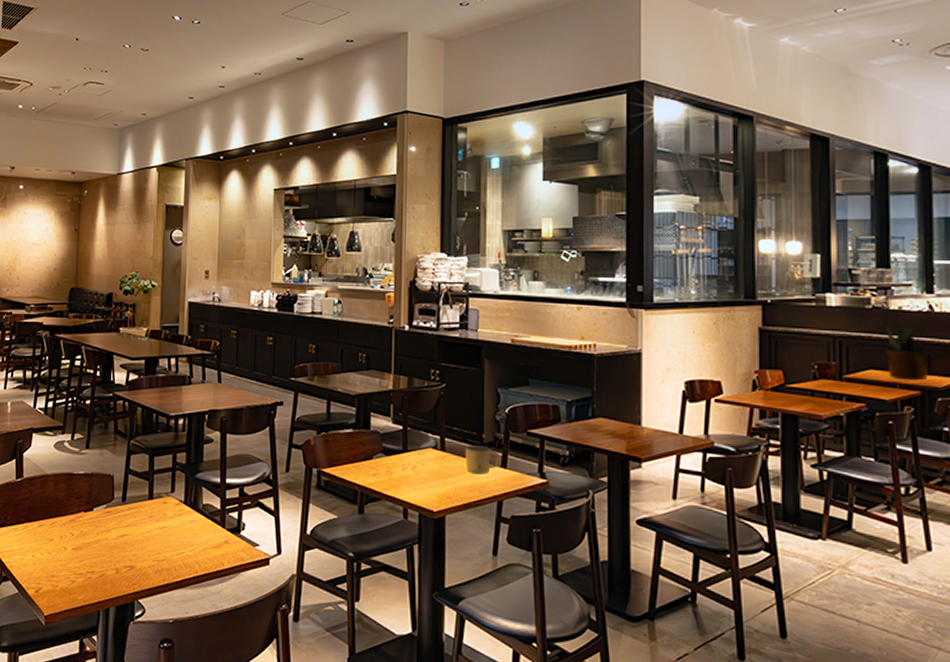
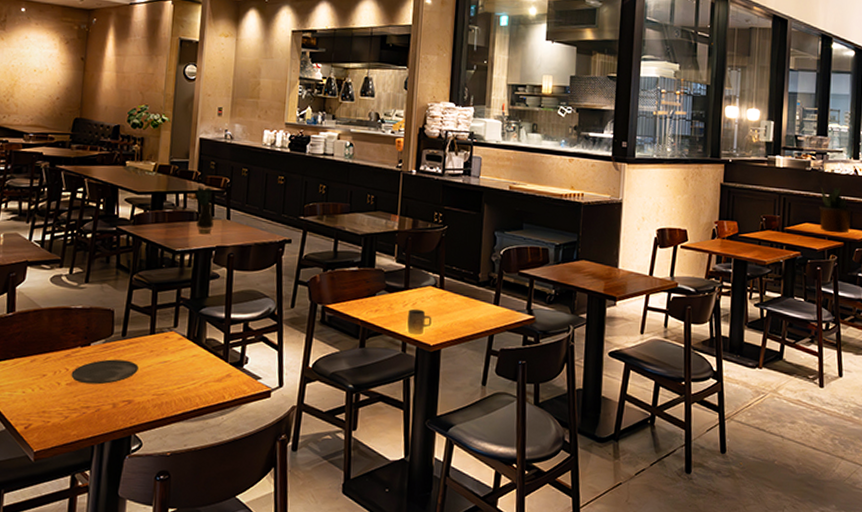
plate: none [76,524,139,550] -> present [71,359,139,385]
vase: none [185,348,205,399] -> present [194,184,214,235]
mug: none [407,472,434,501] -> present [406,308,432,336]
mug: present [465,445,499,476] -> none [461,284,493,312]

